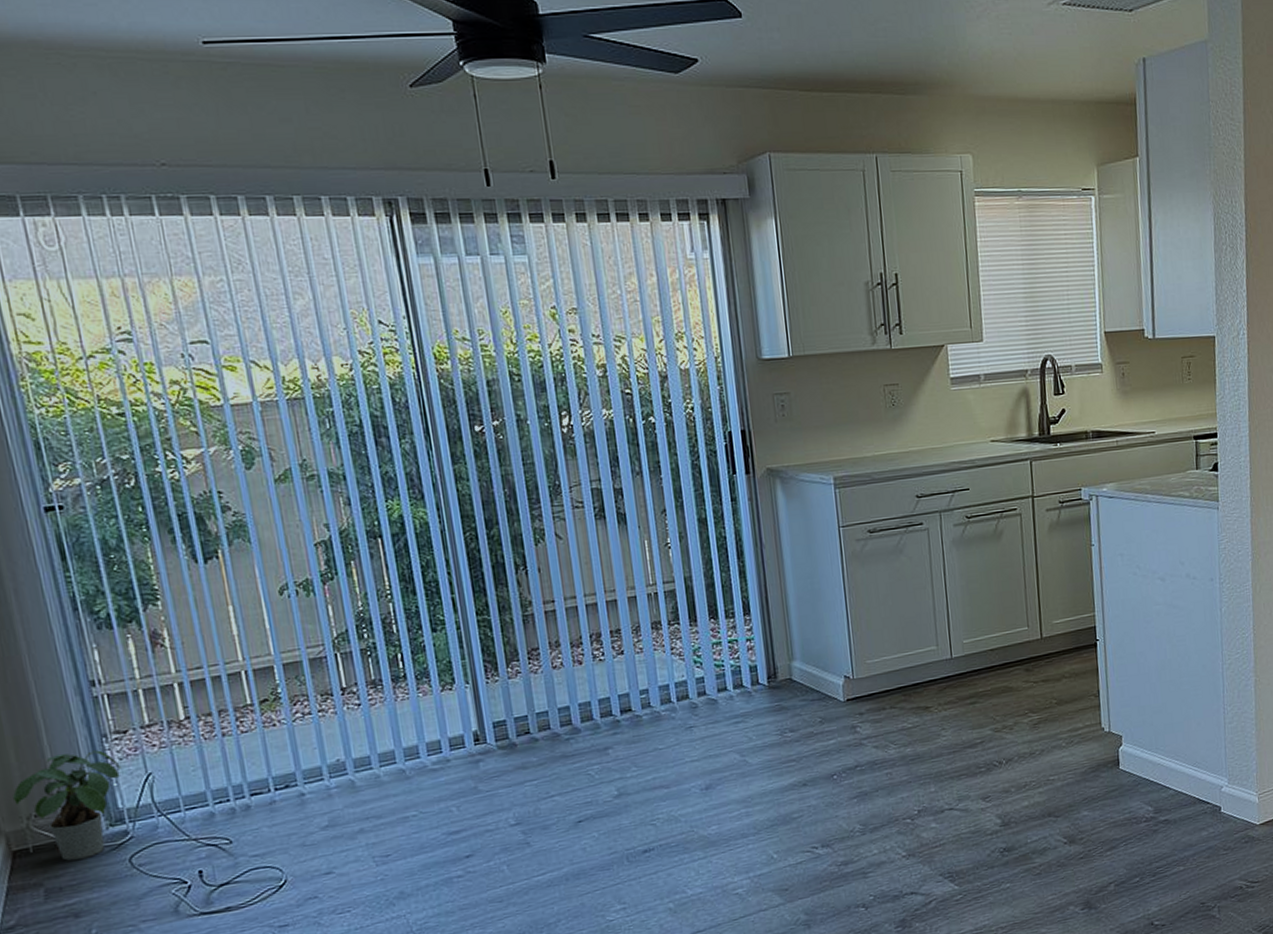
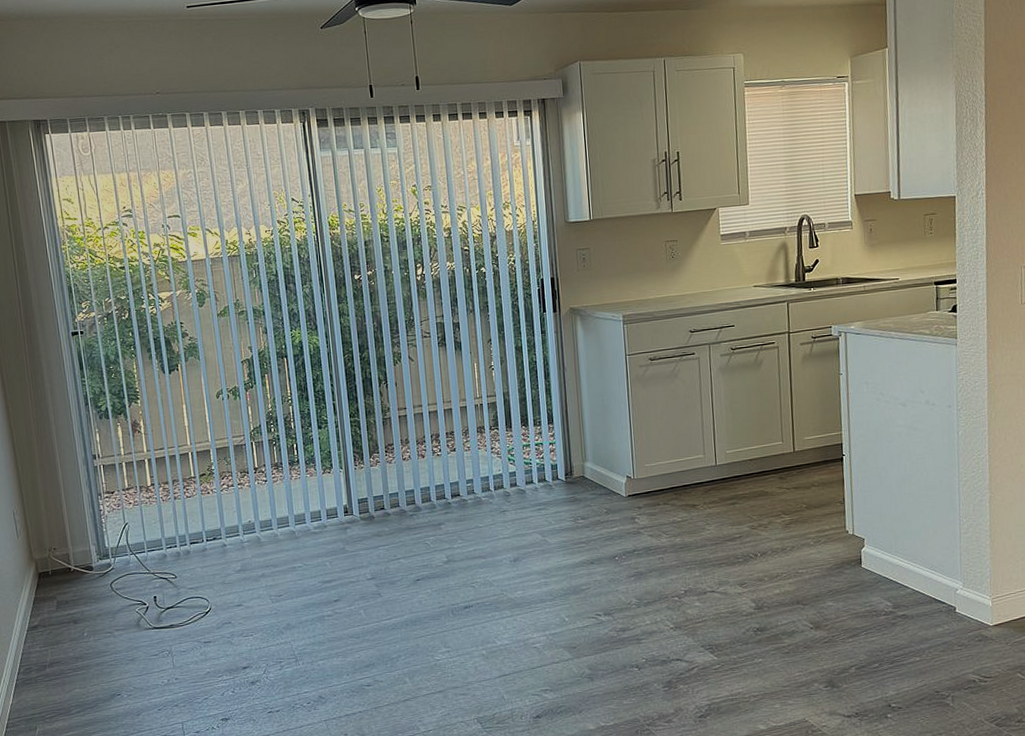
potted plant: present [12,750,123,861] -> none [41,505,110,582]

